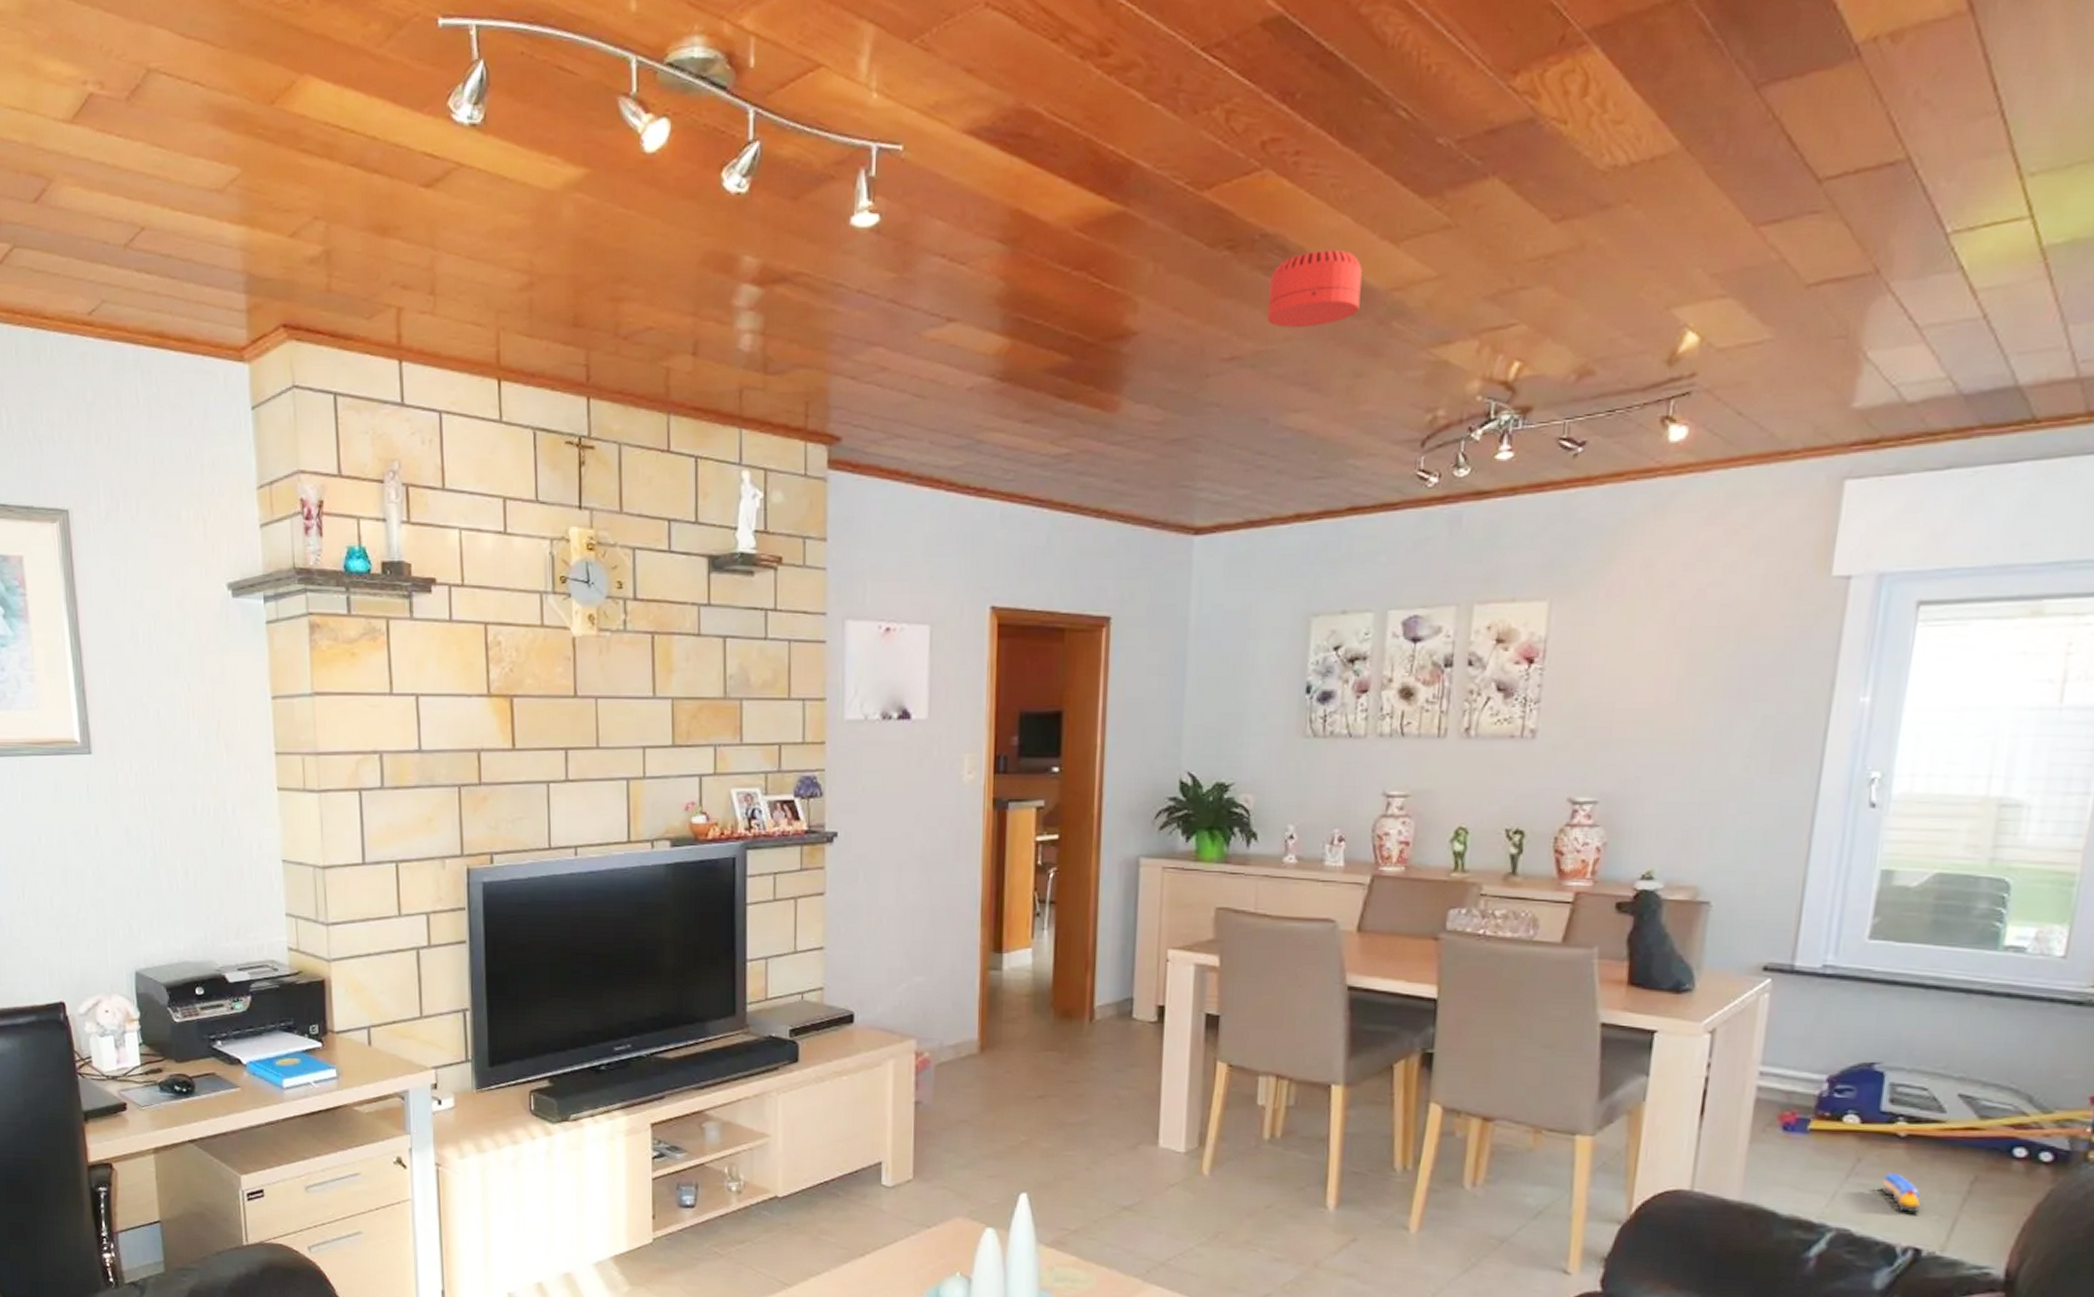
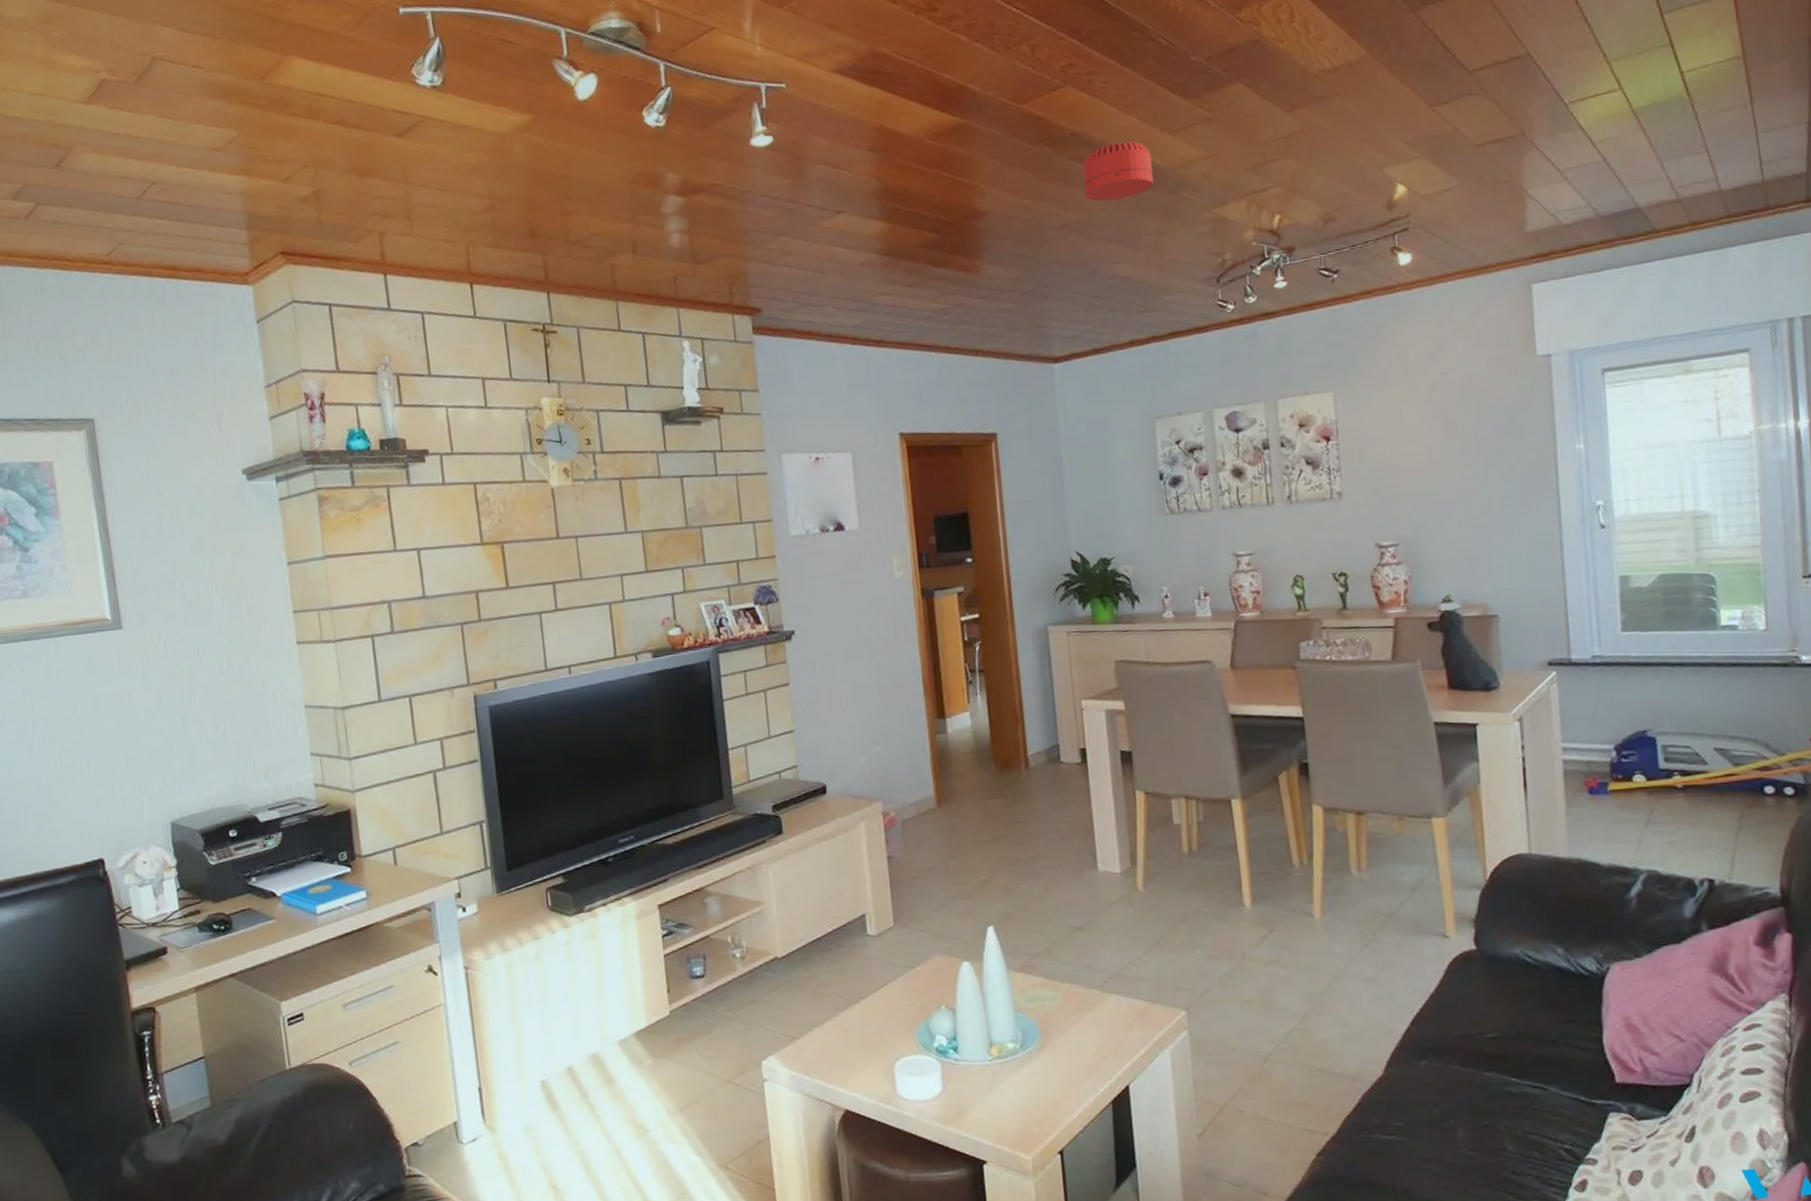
toy train: present [1877,1172,1920,1215] -> none [1671,818,1705,852]

